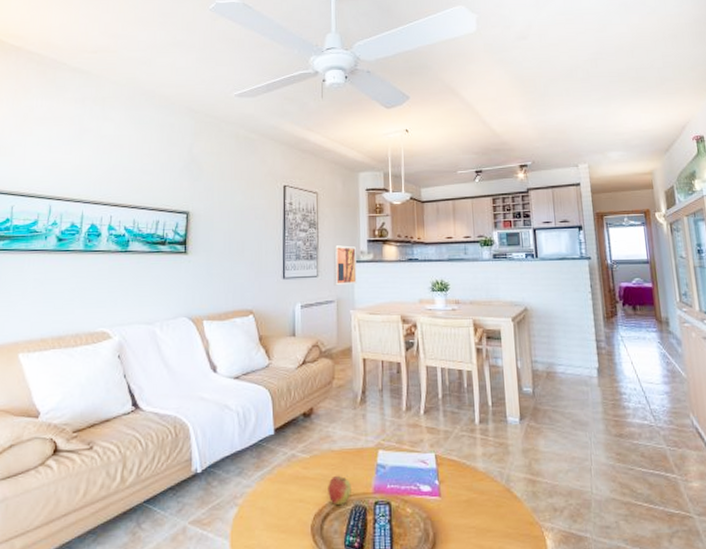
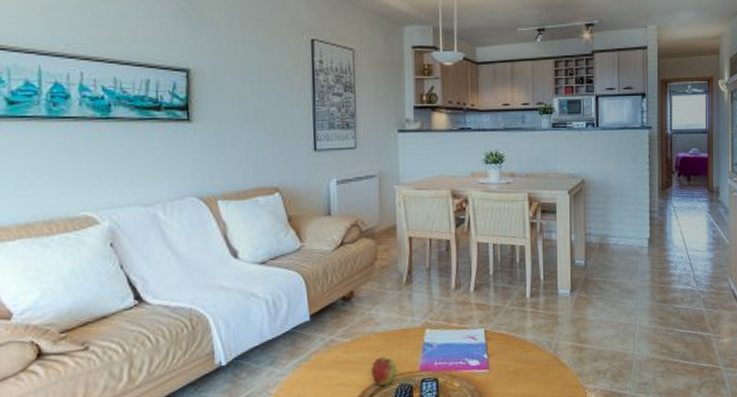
wall art: present [333,245,357,286] -> none [373,112,402,159]

